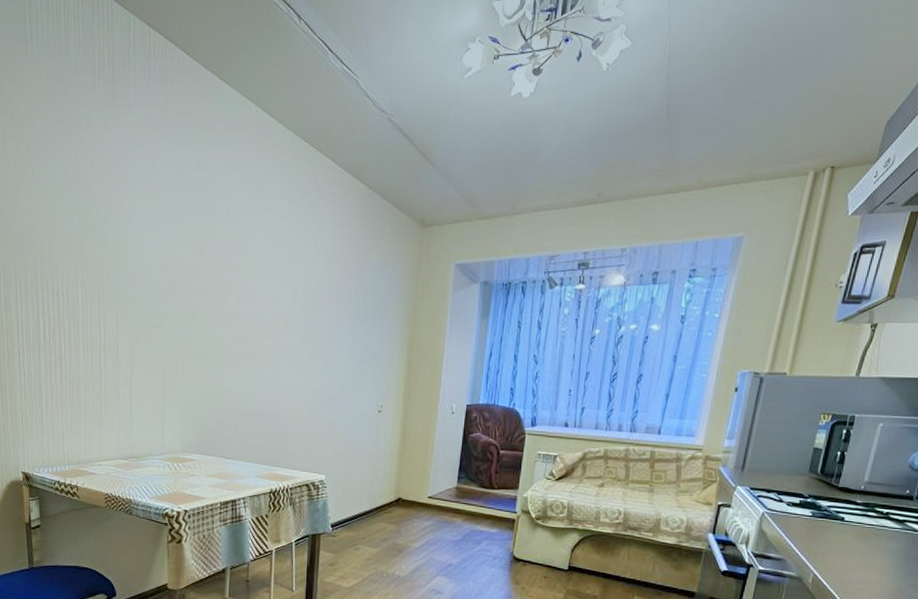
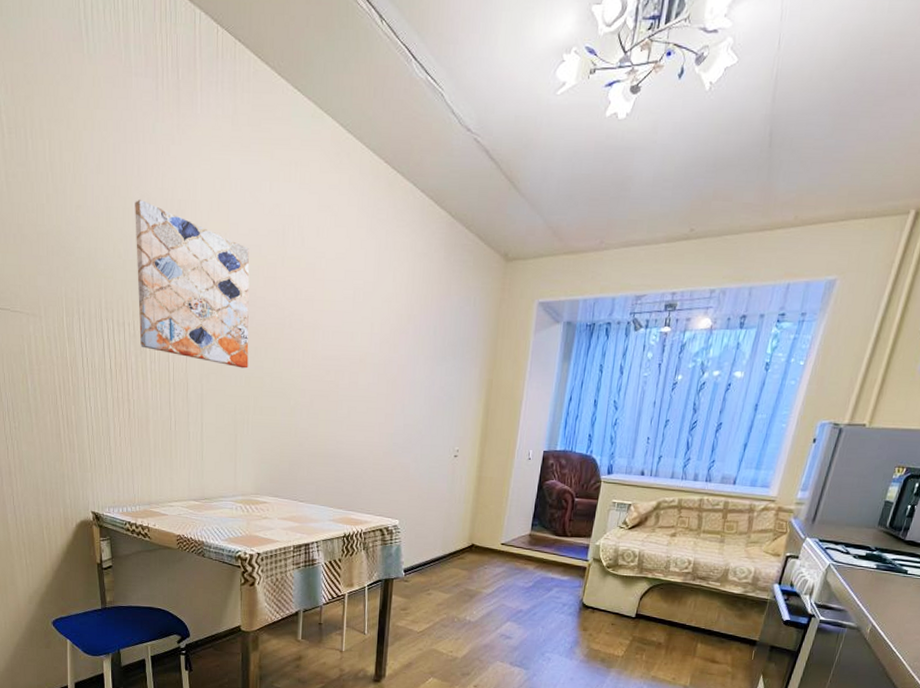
wall art: none [71,181,178,332] -> present [135,200,250,369]

